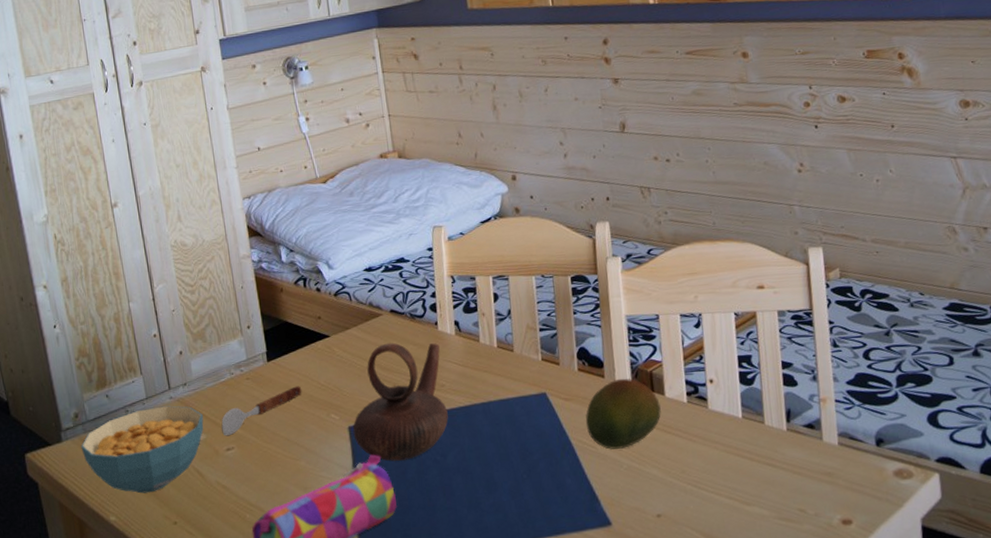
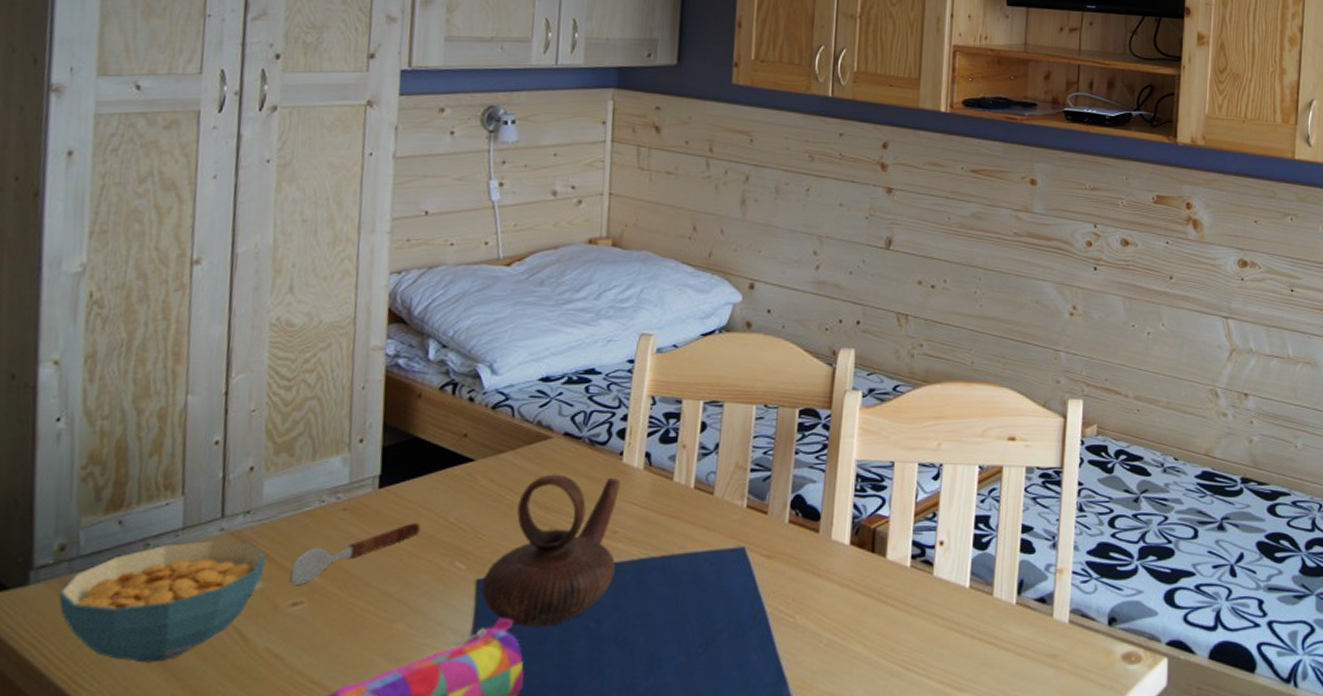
fruit: present [585,378,661,450] -> none [786,534,879,620]

